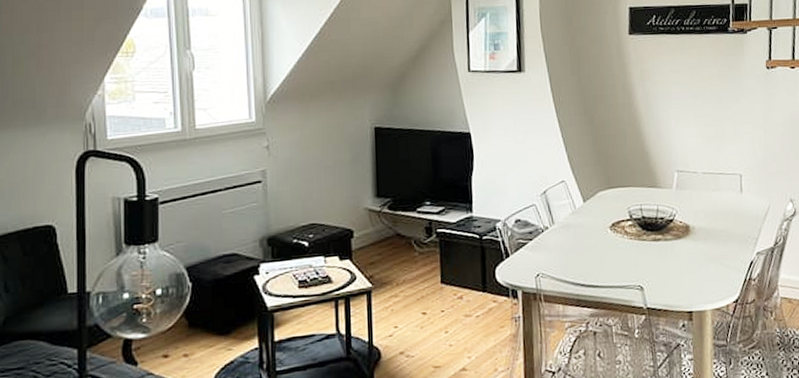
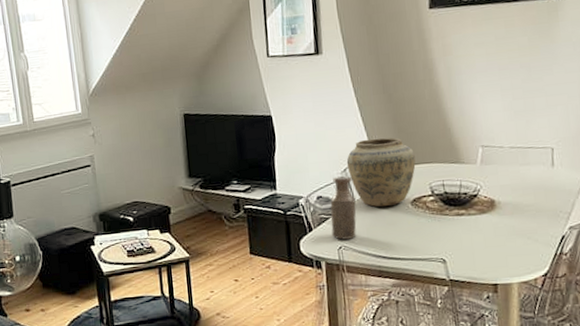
bottle: none [528,198,555,267] -> present [330,175,357,240]
vase: none [546,160,615,232] -> present [346,137,416,207]

